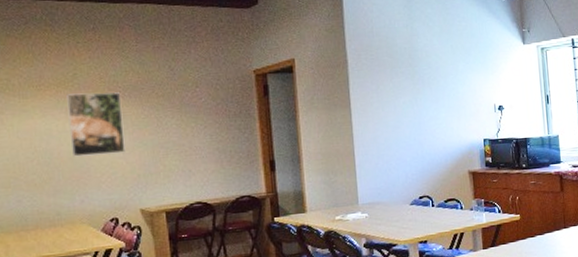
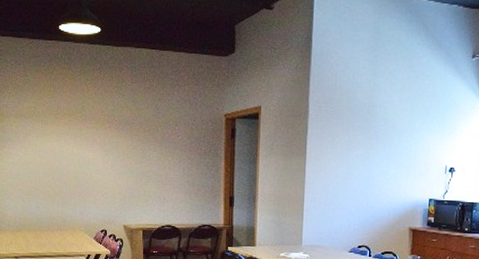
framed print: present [67,92,126,157] -> none [76,123,116,177]

